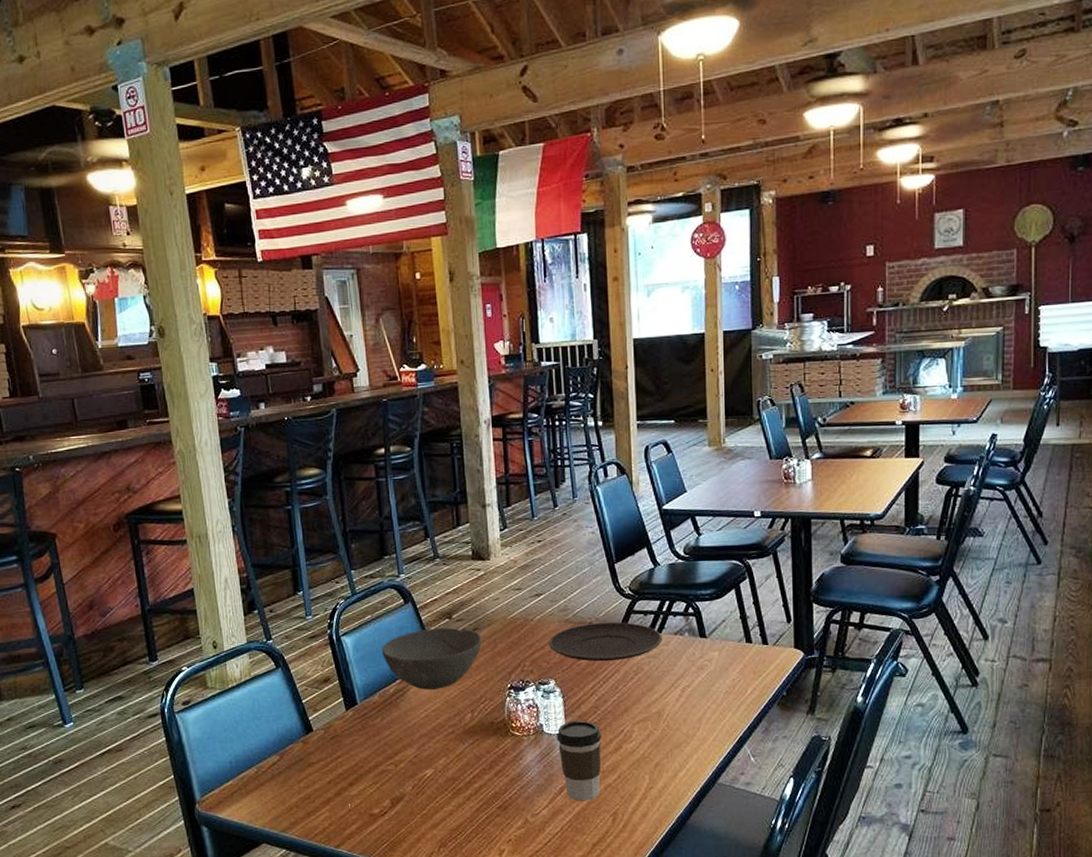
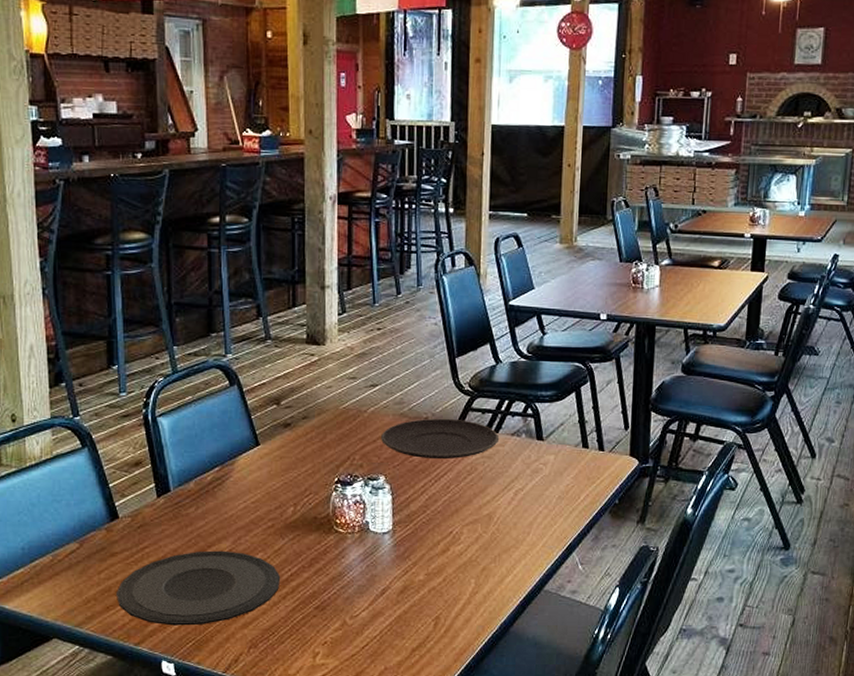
plate: none [315,757,464,829] -> present [117,550,281,626]
bowl: present [382,627,482,690] -> none [202,414,311,479]
coffee cup: present [556,720,602,802] -> none [382,519,430,604]

